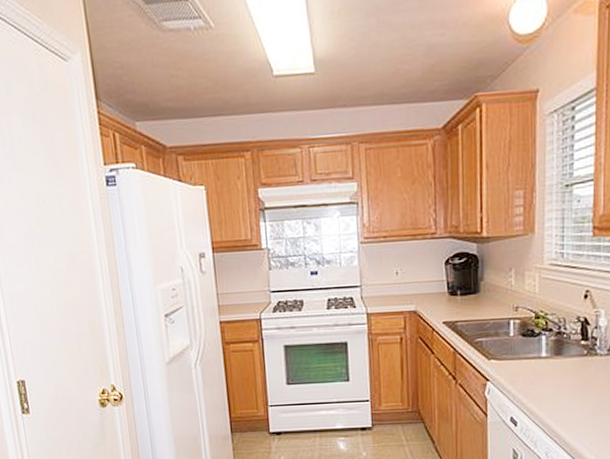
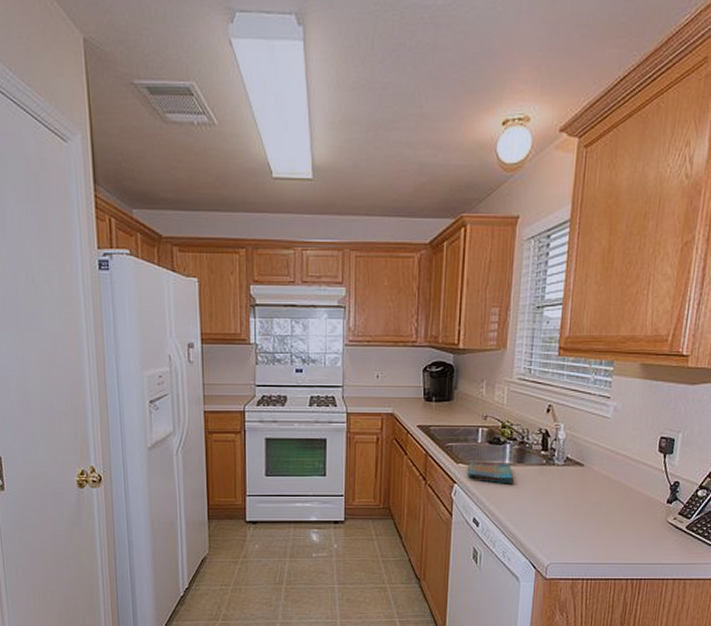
dish towel: none [500,356,552,379] -> present [467,461,514,484]

